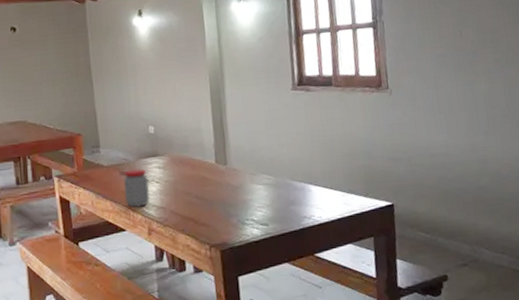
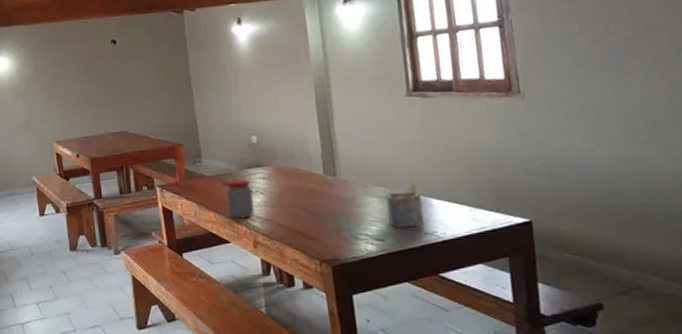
napkin holder: none [270,169,304,213] -> present [385,181,425,228]

